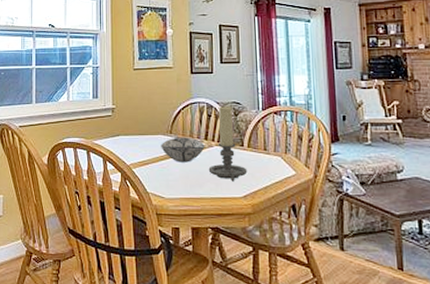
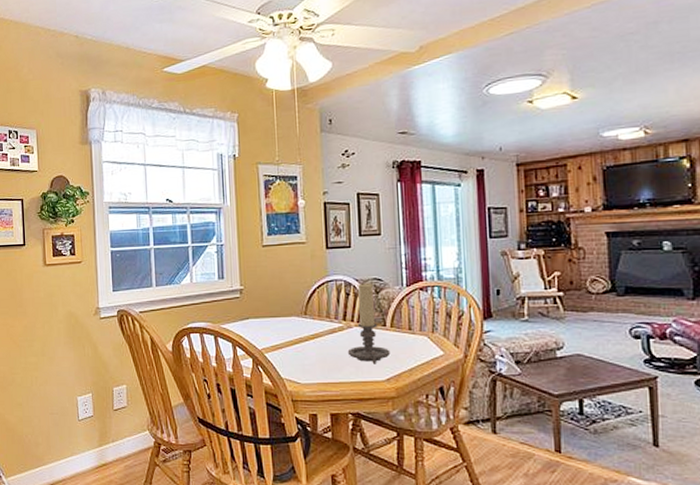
decorative bowl: present [161,137,205,163] -> none [295,318,343,345]

